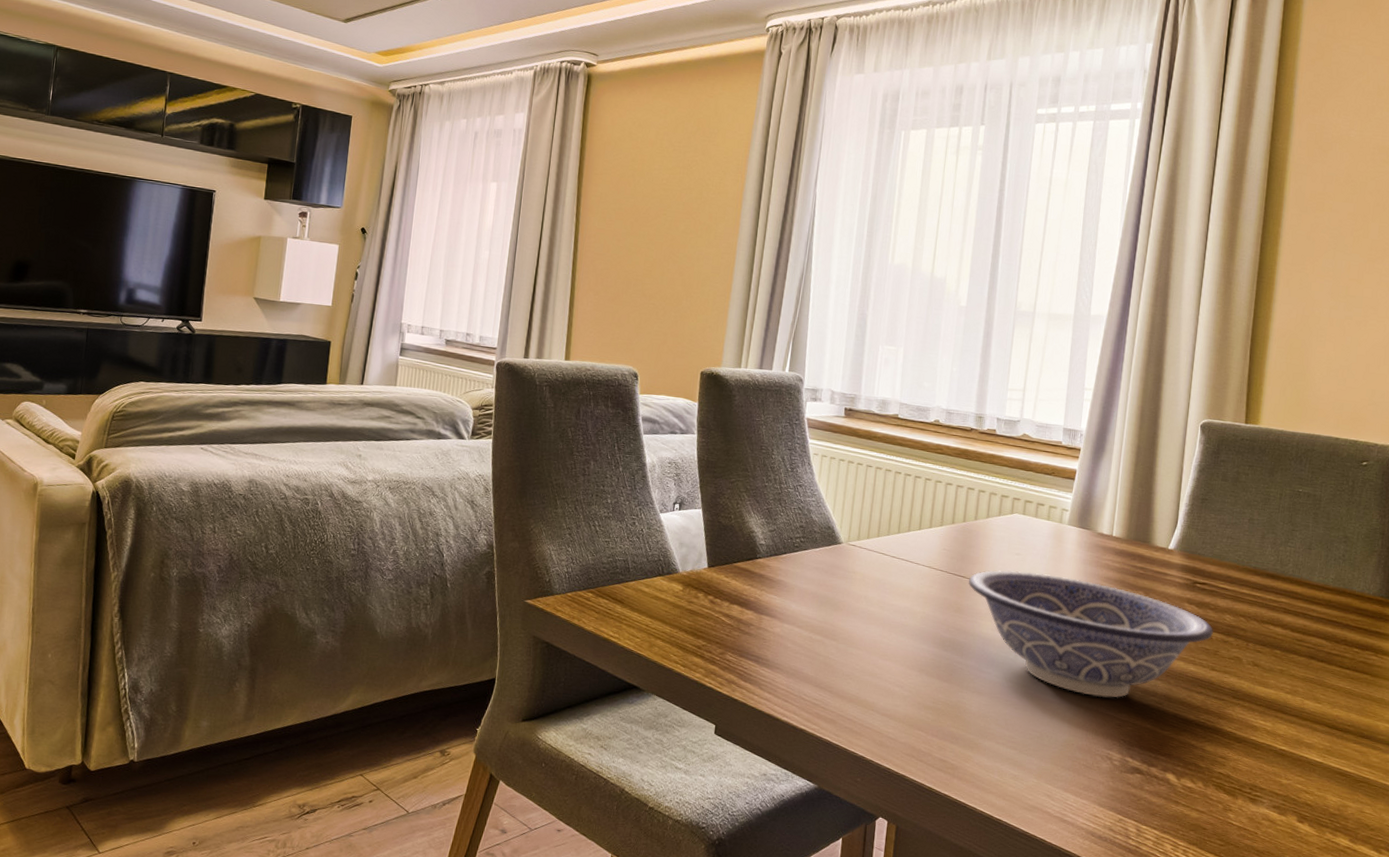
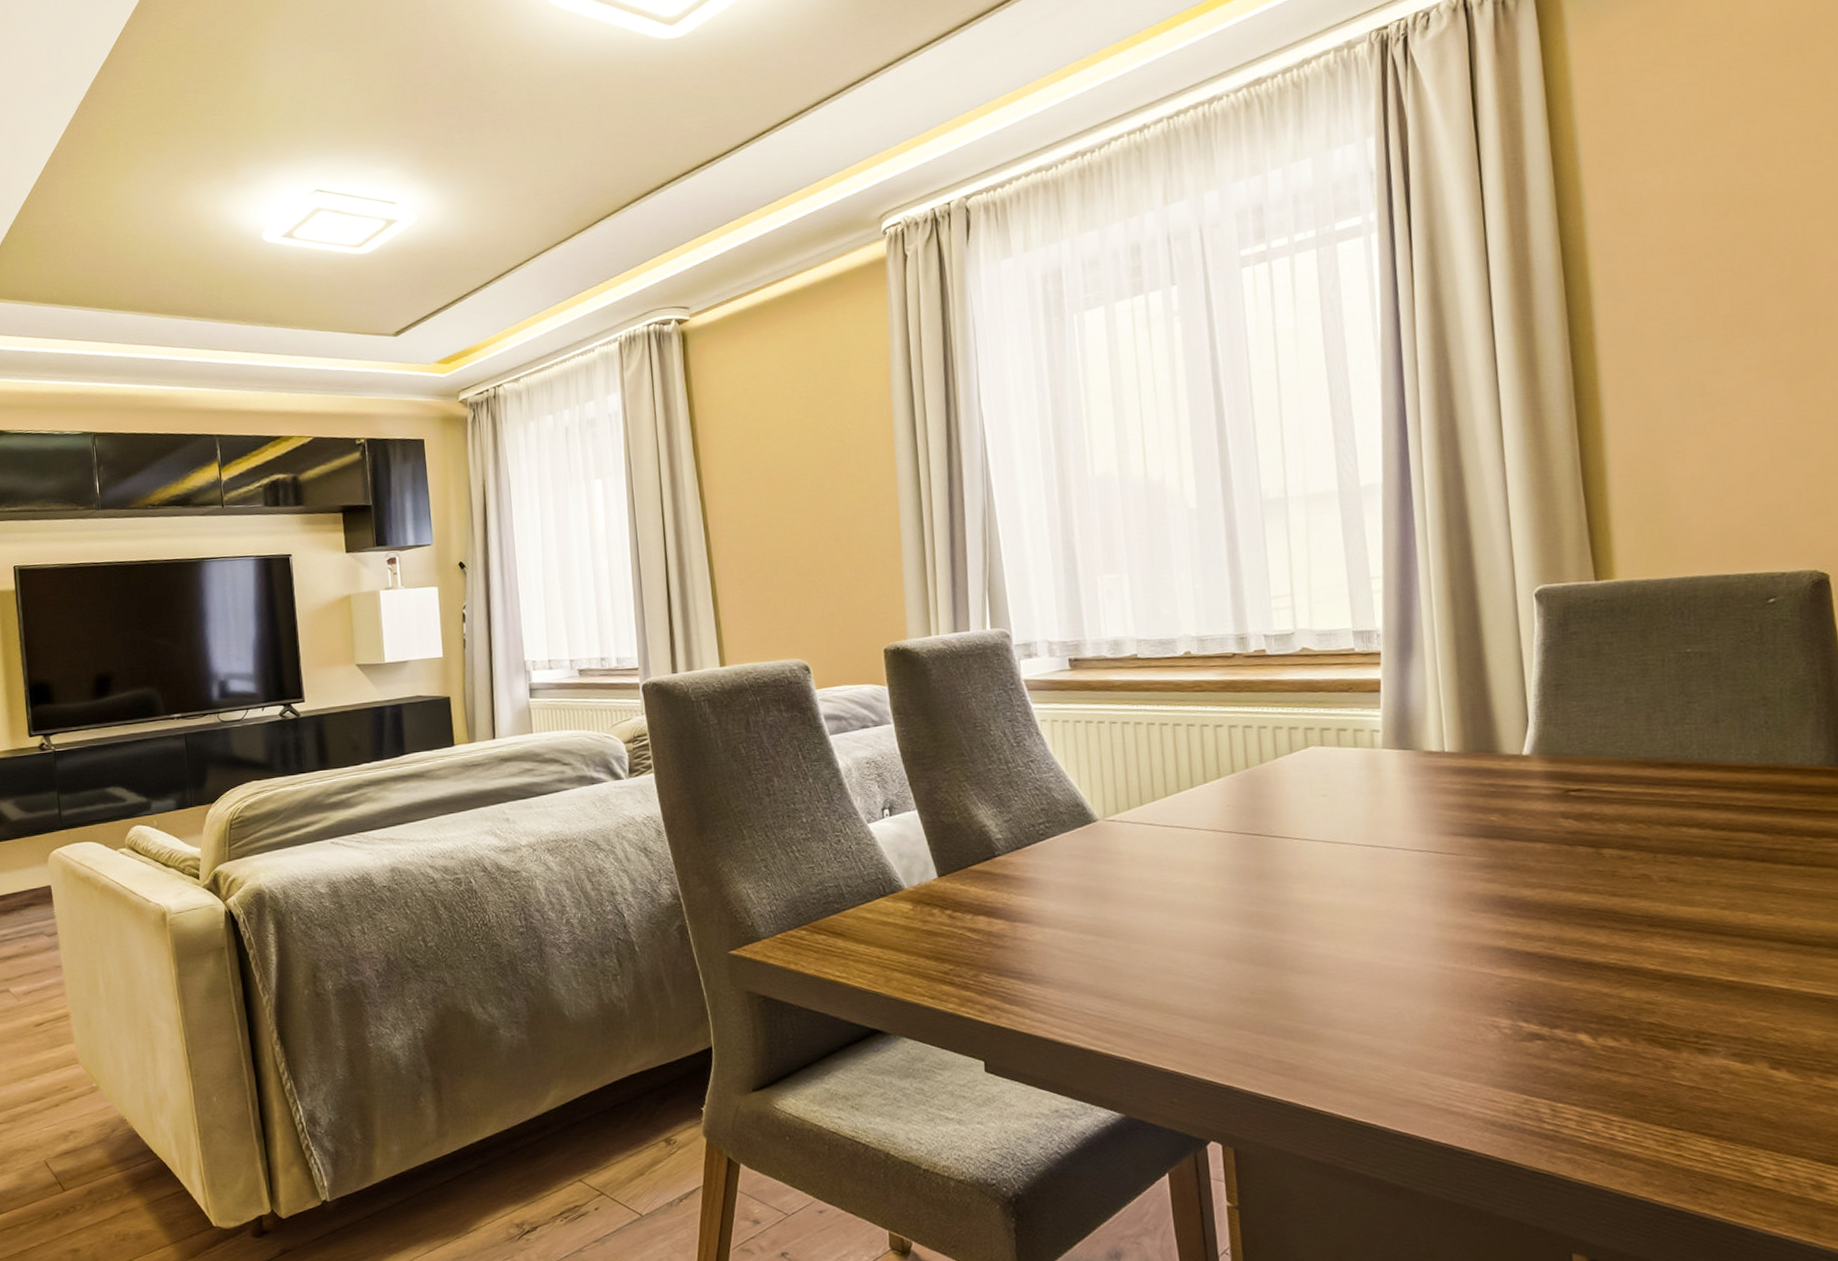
decorative bowl: present [969,570,1213,699] -> none [1267,812,1605,953]

